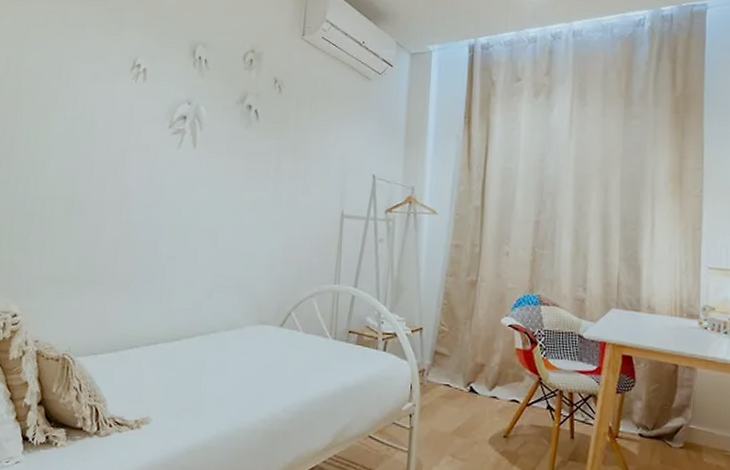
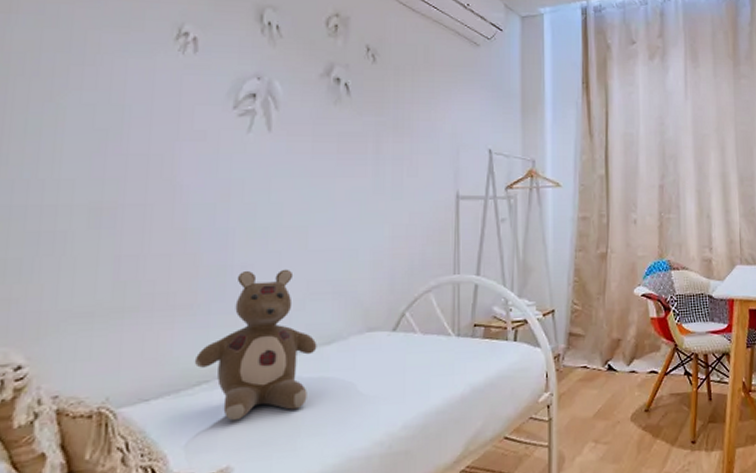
stuffed bear: none [129,262,220,382] -> present [194,269,317,421]

